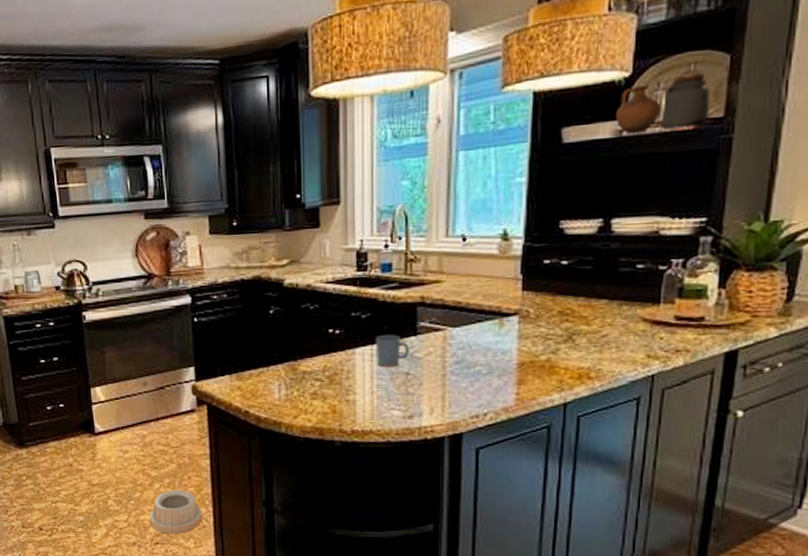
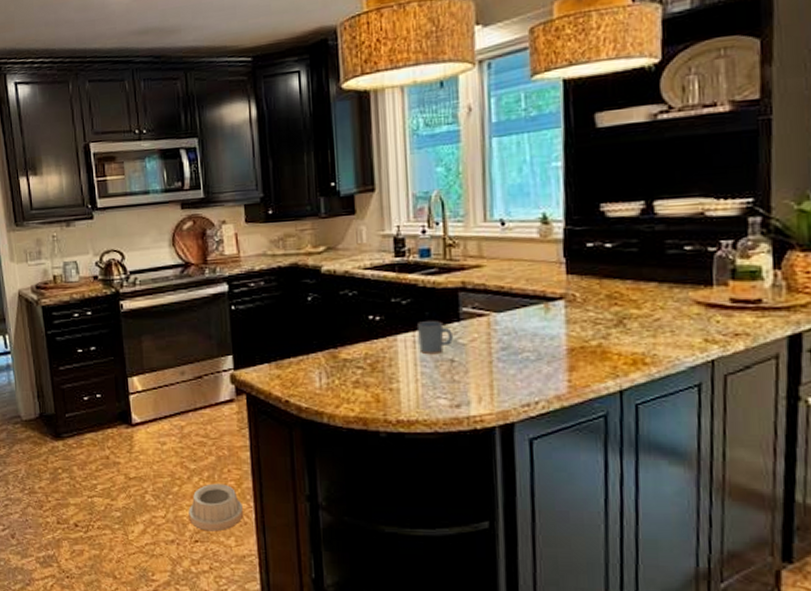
ceramic jug: present [616,85,661,135] -> none [649,70,695,119]
jar: present [660,73,709,130] -> none [695,58,744,113]

